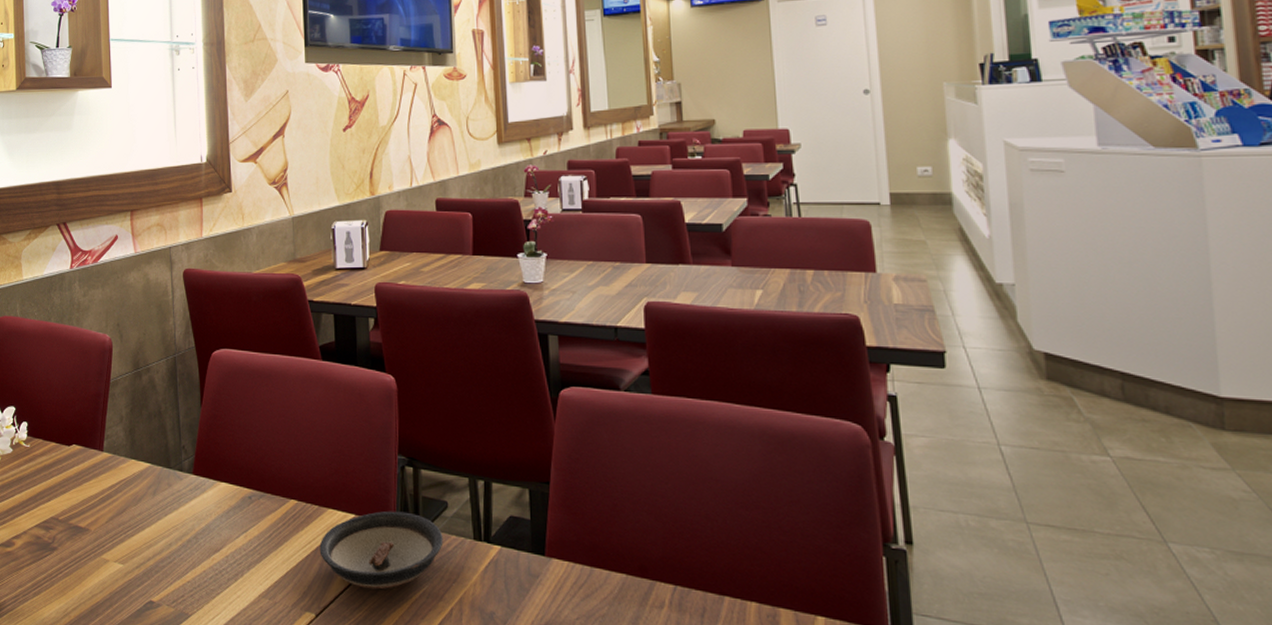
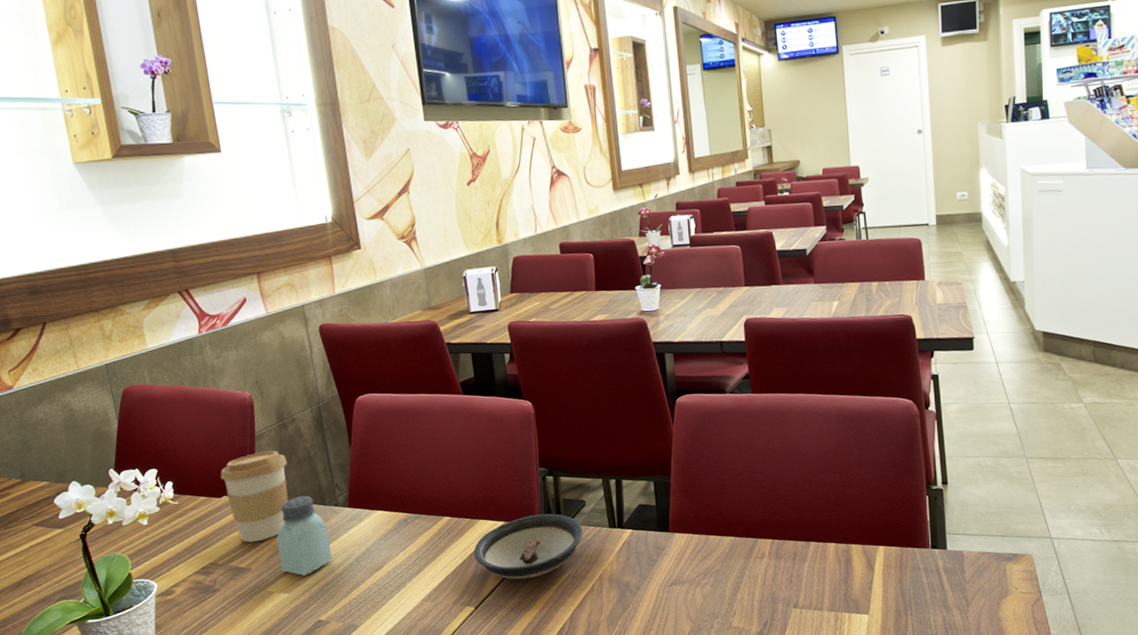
coffee cup: none [72,401,137,500] -> present [220,451,289,542]
saltshaker: none [118,455,171,547] -> present [276,496,333,576]

